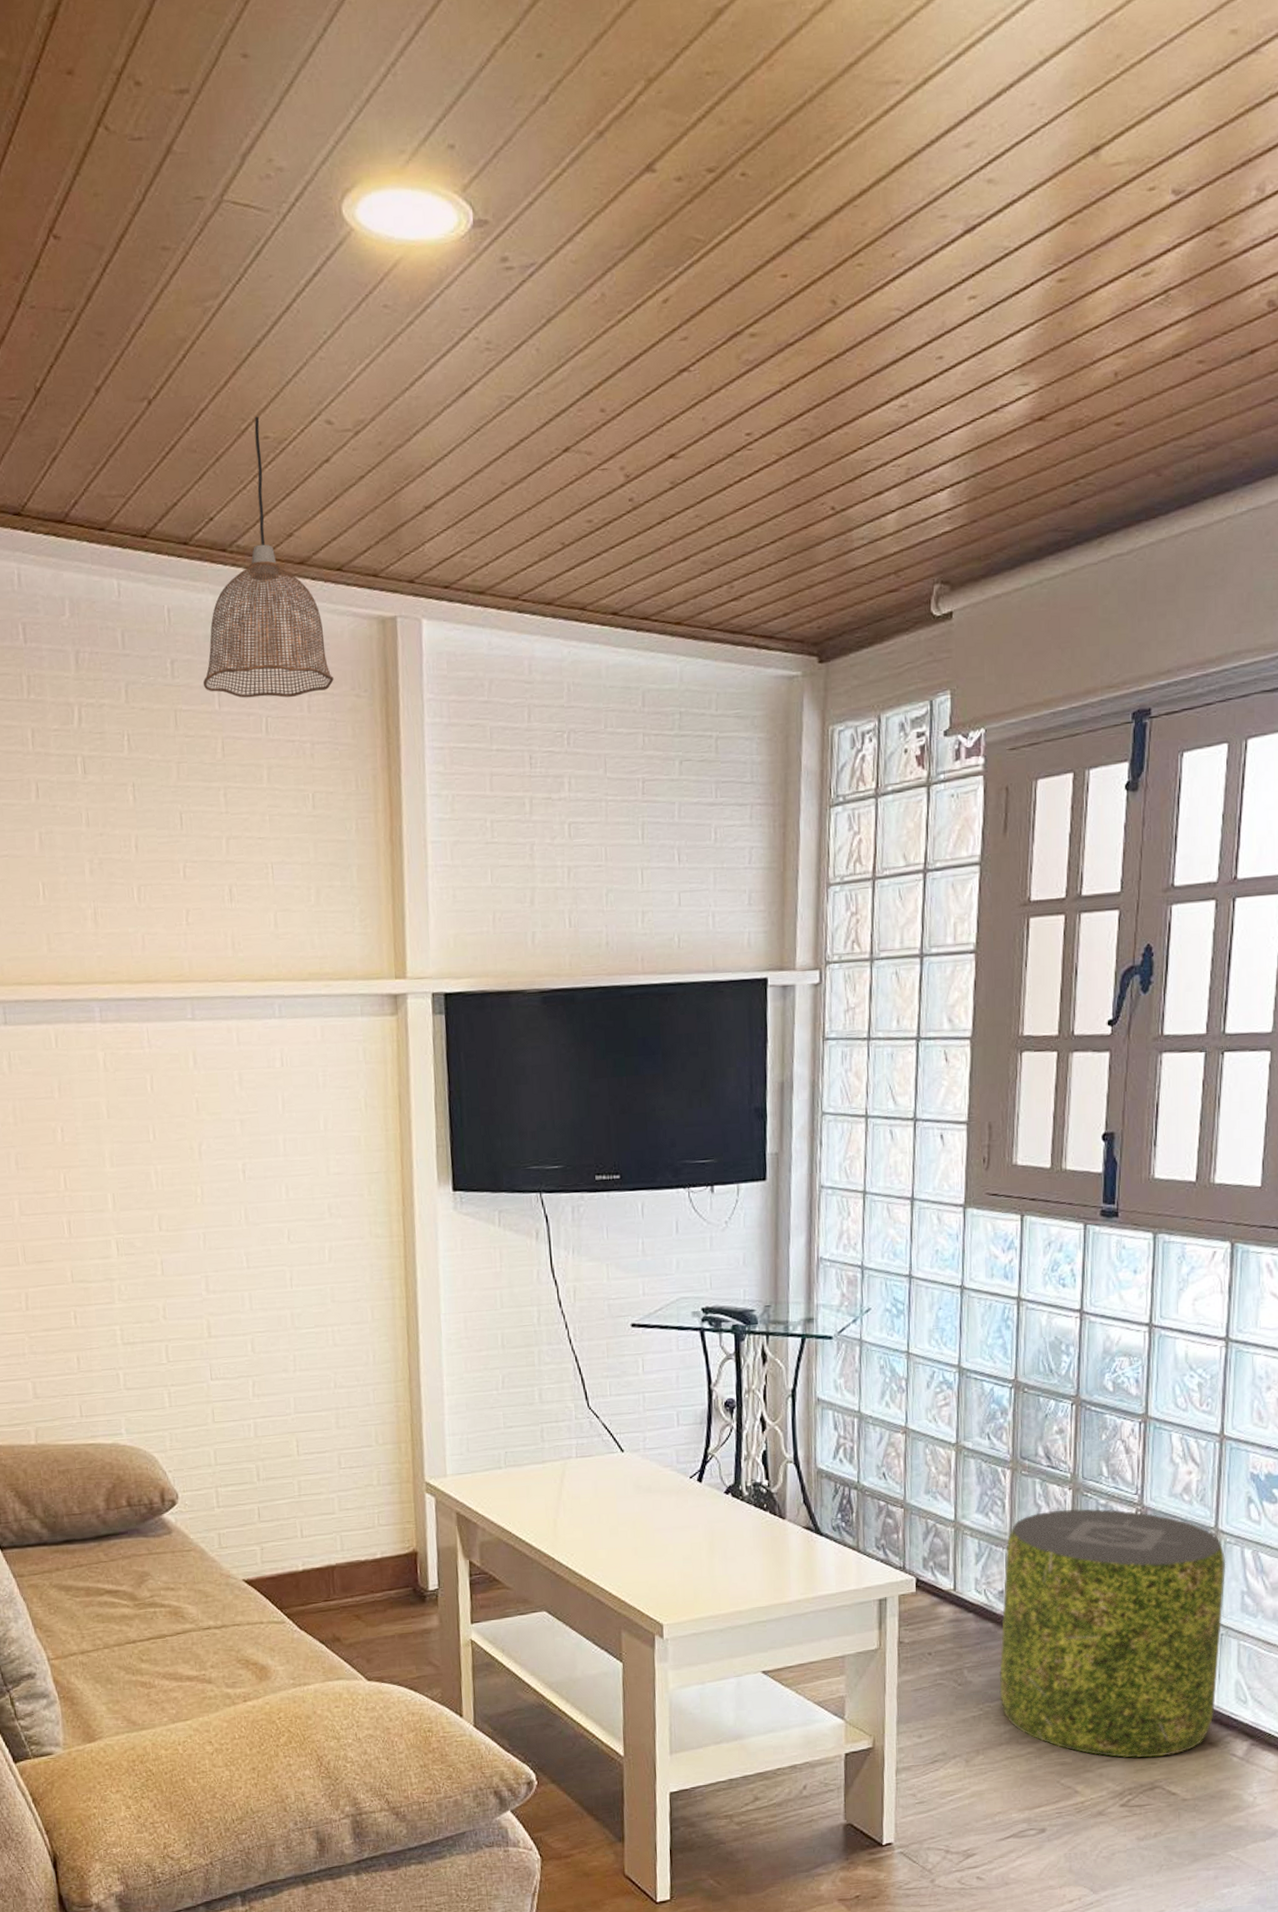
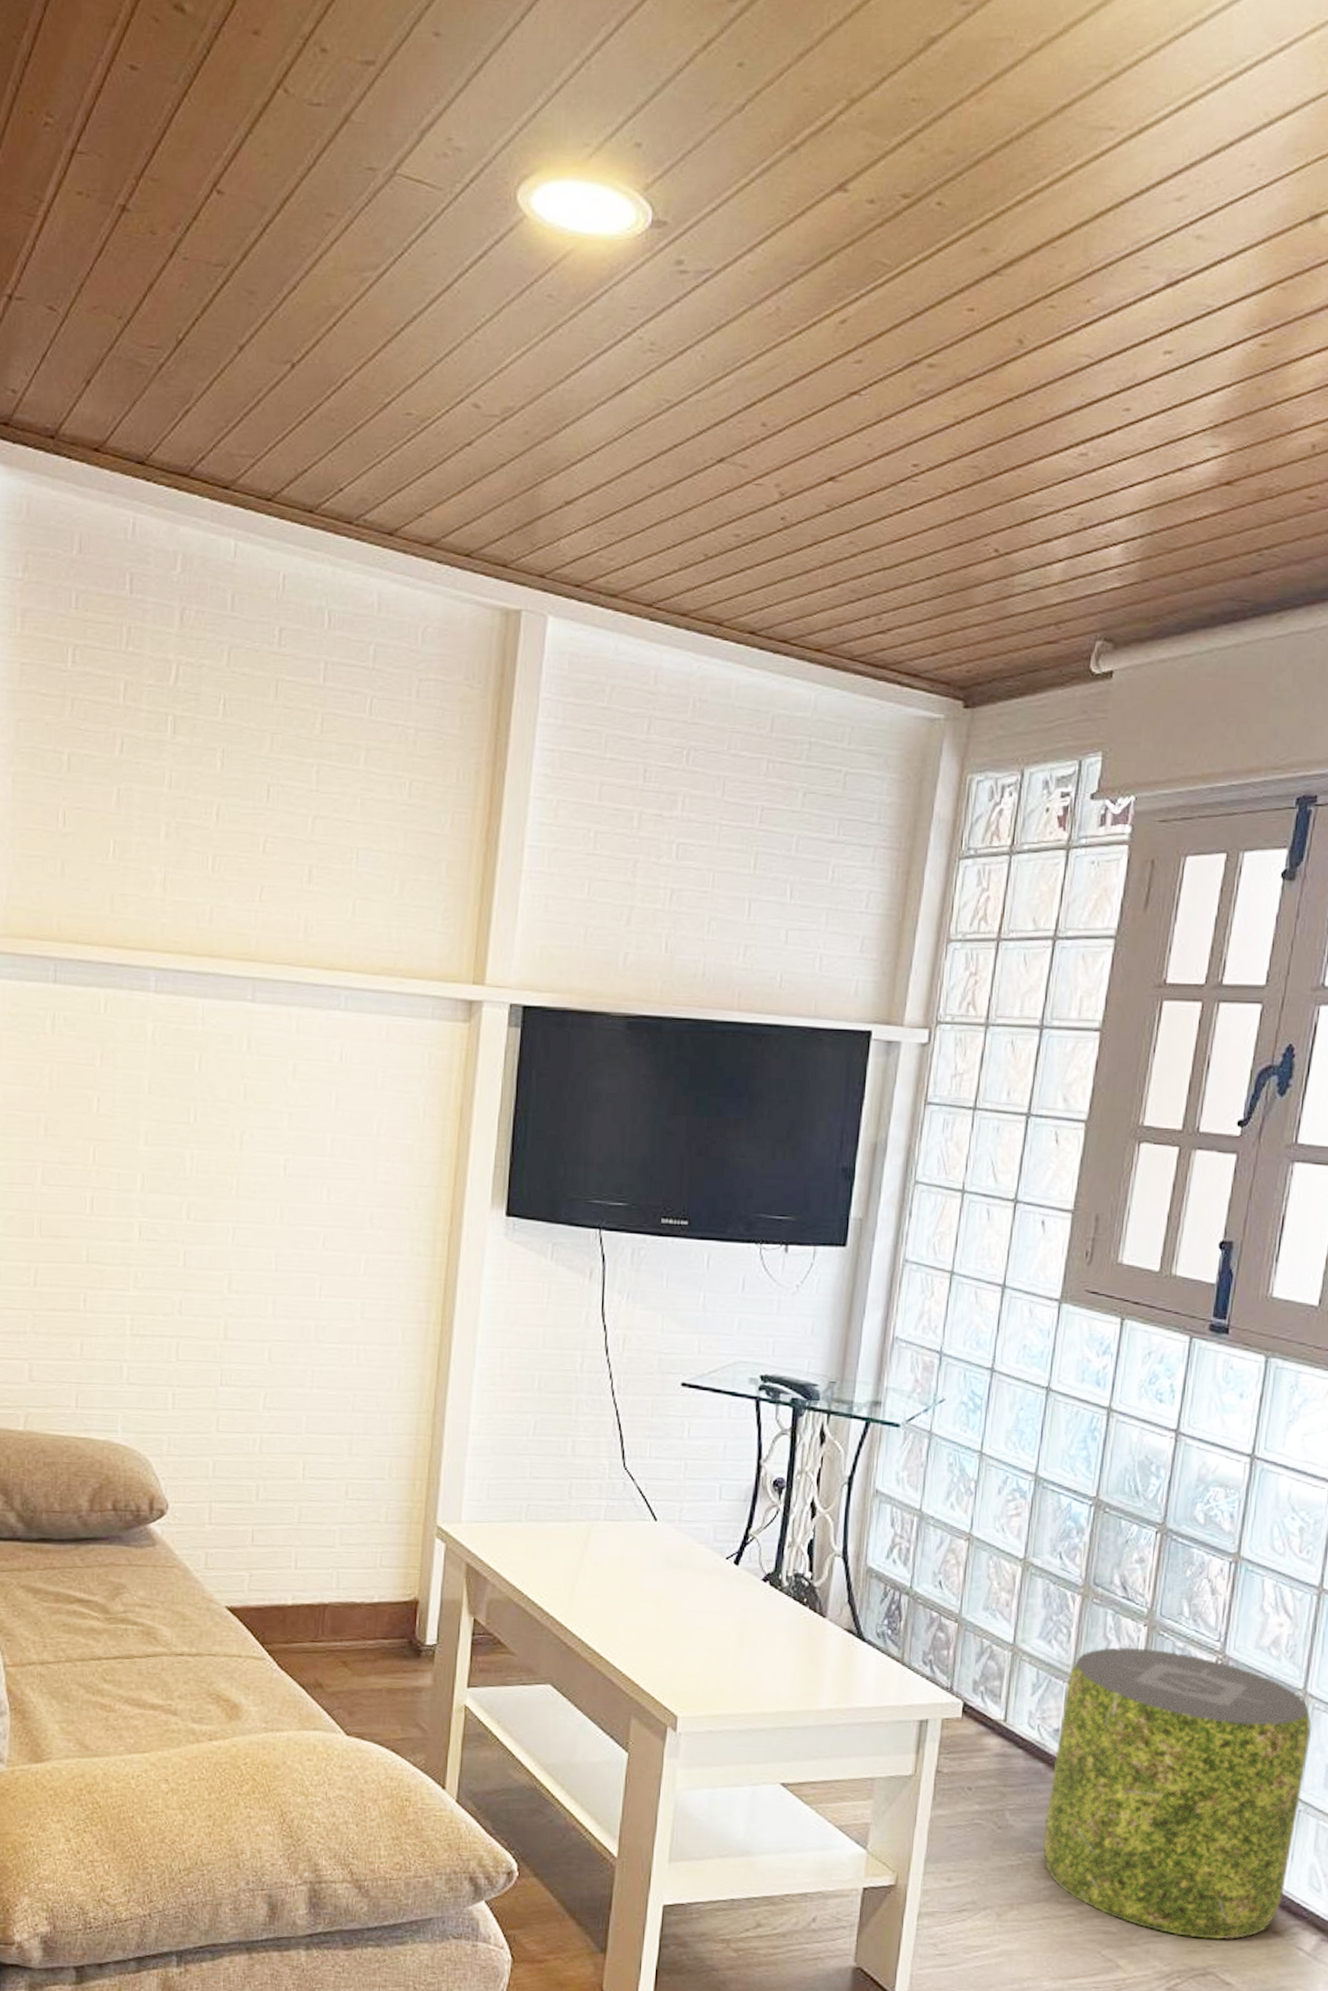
pendant lamp: present [202,416,334,698] -> none [309,391,448,681]

